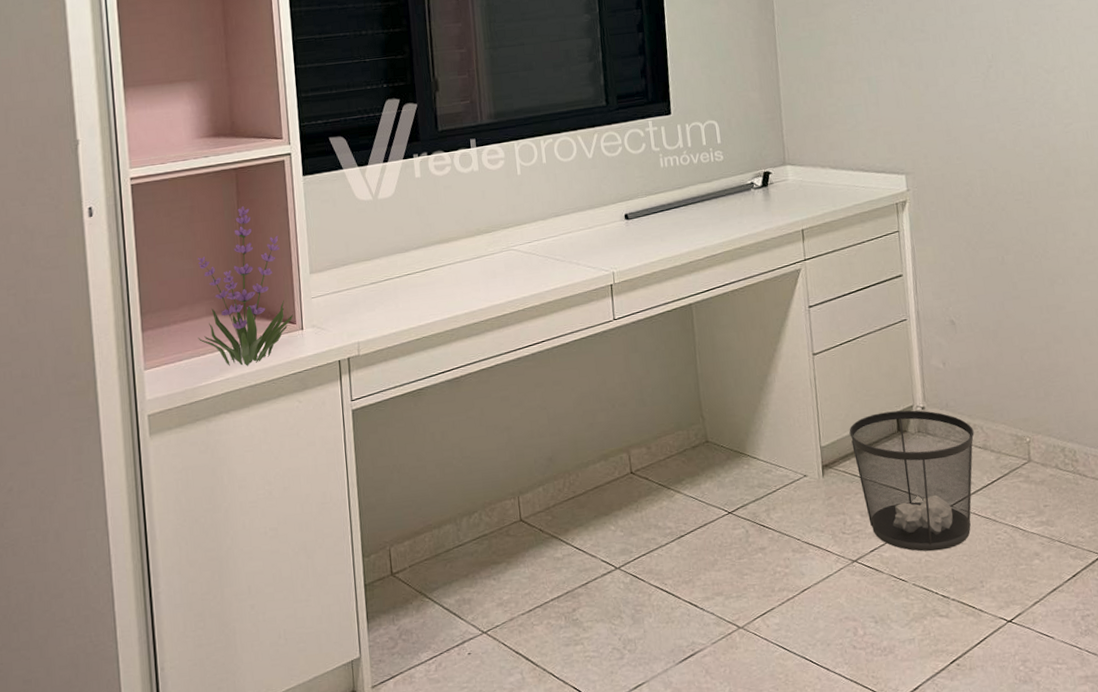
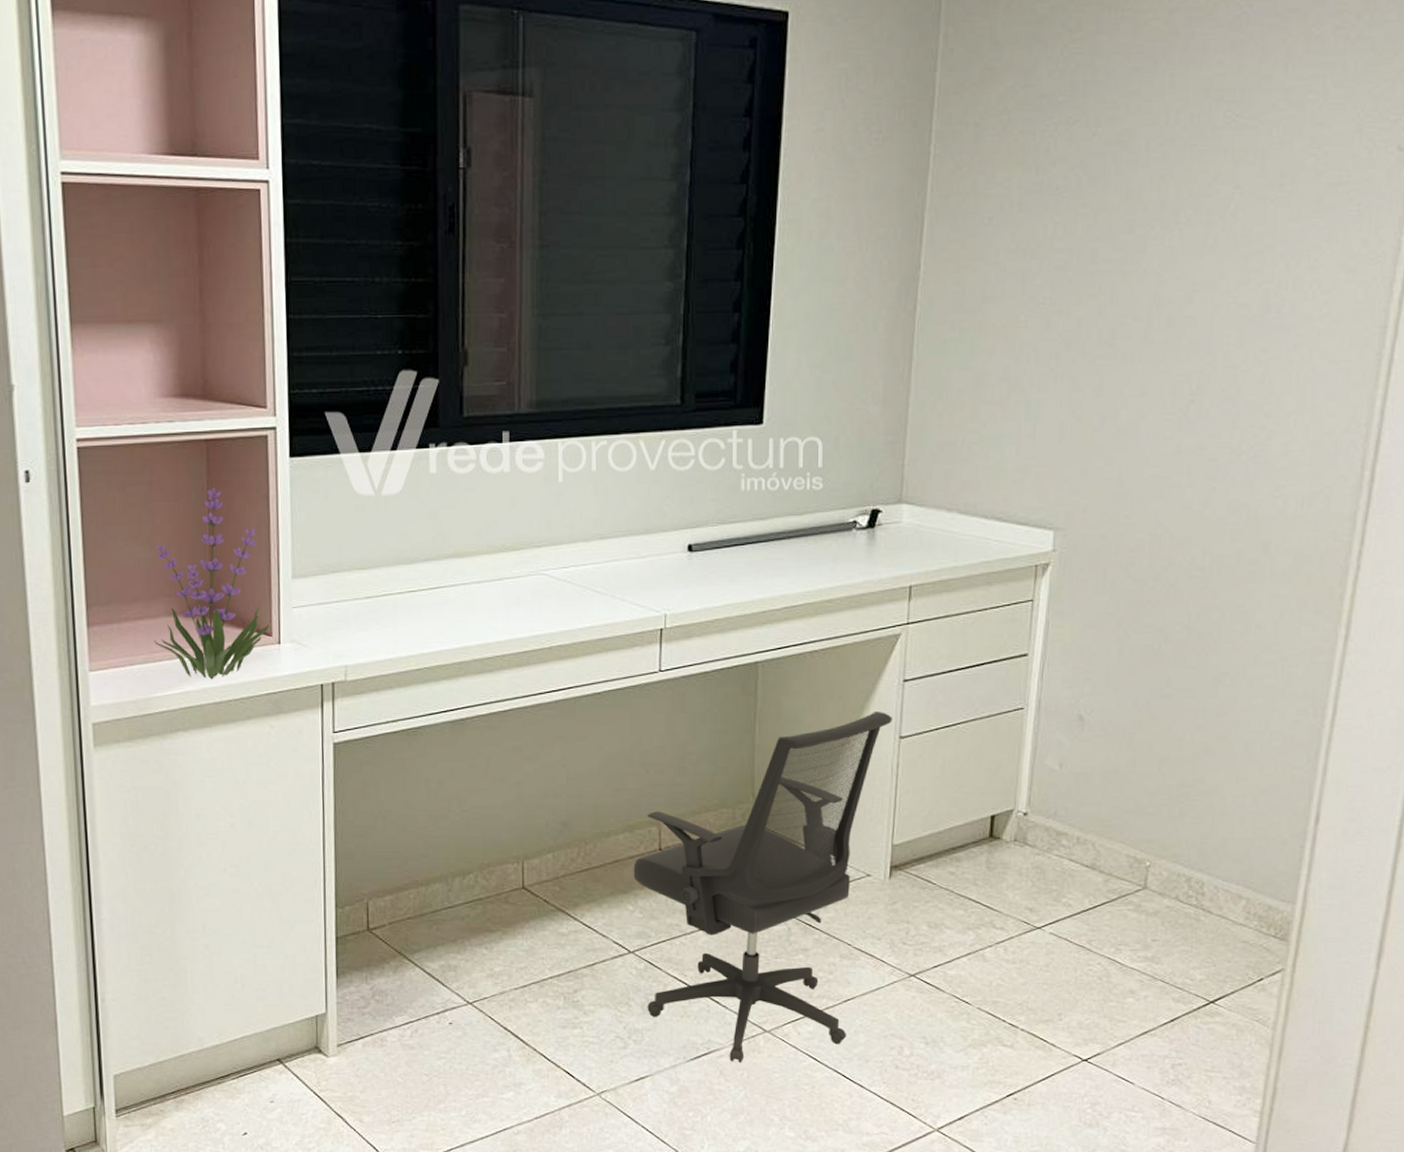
office chair: none [611,334,808,661] -> present [633,710,892,1063]
waste bin: present [849,410,974,552] -> none [930,814,1083,975]

